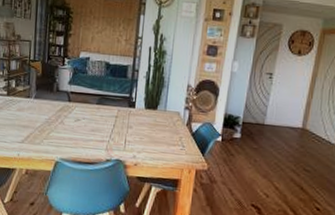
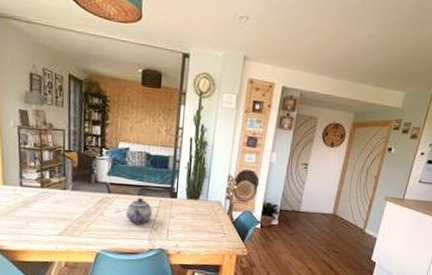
teapot: none [84,106,110,134] -> present [125,197,152,225]

